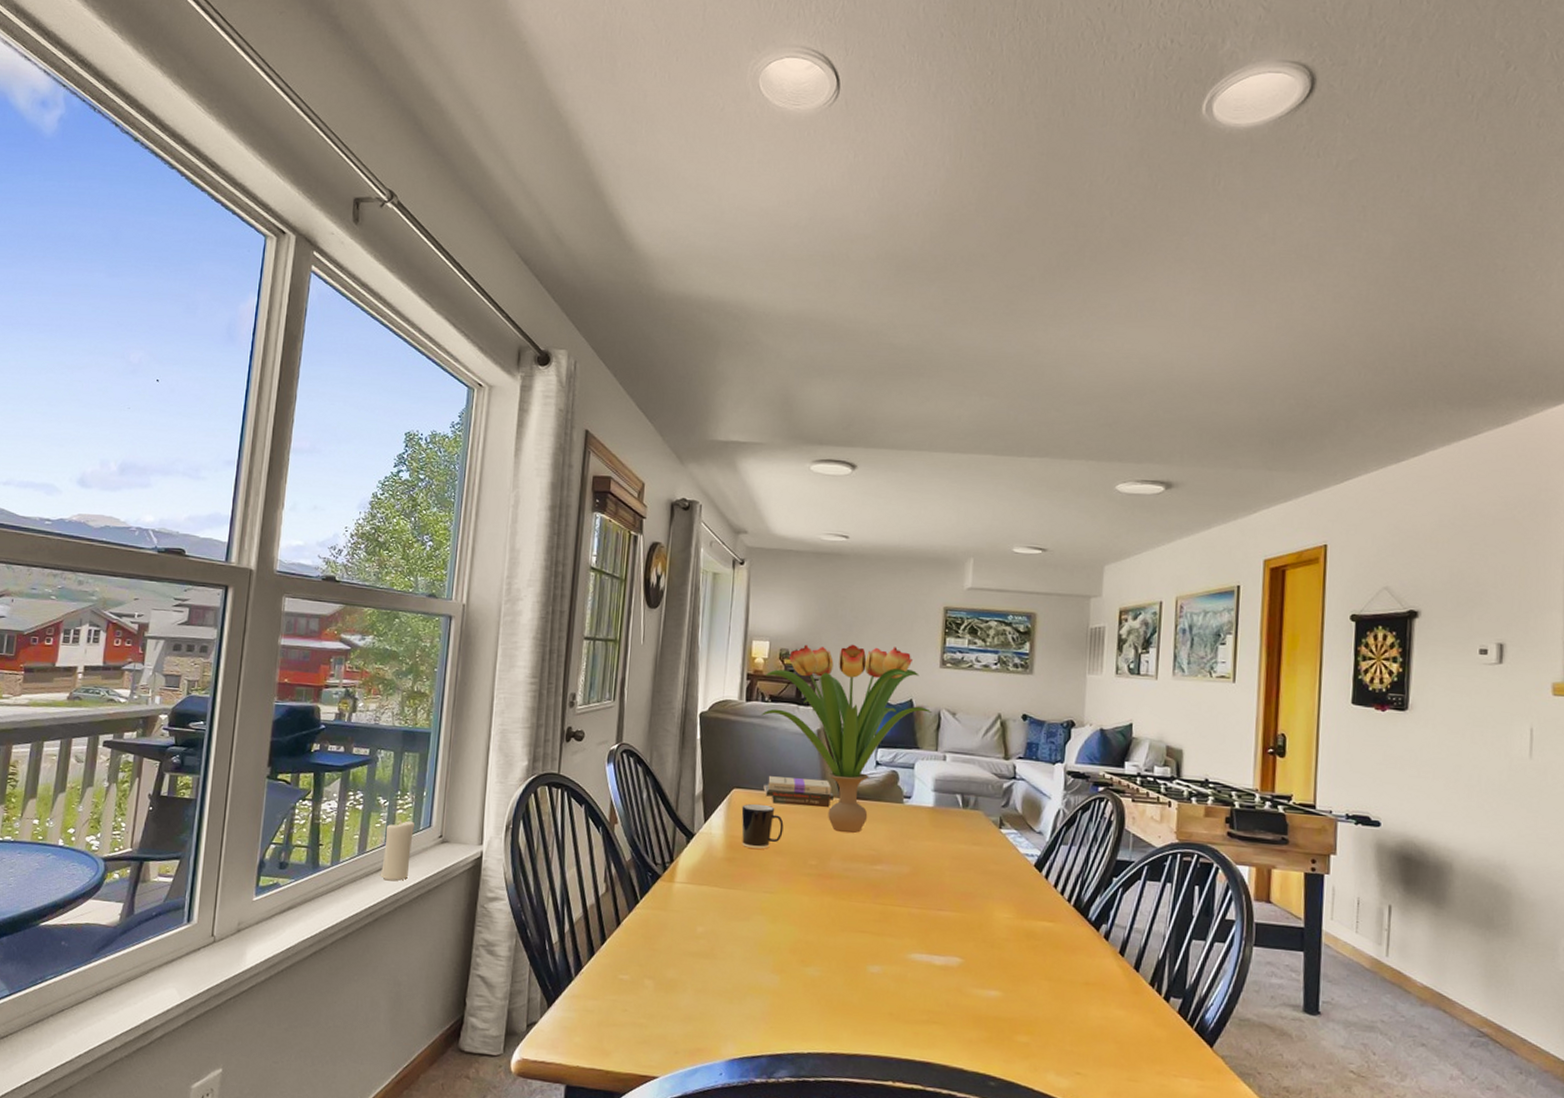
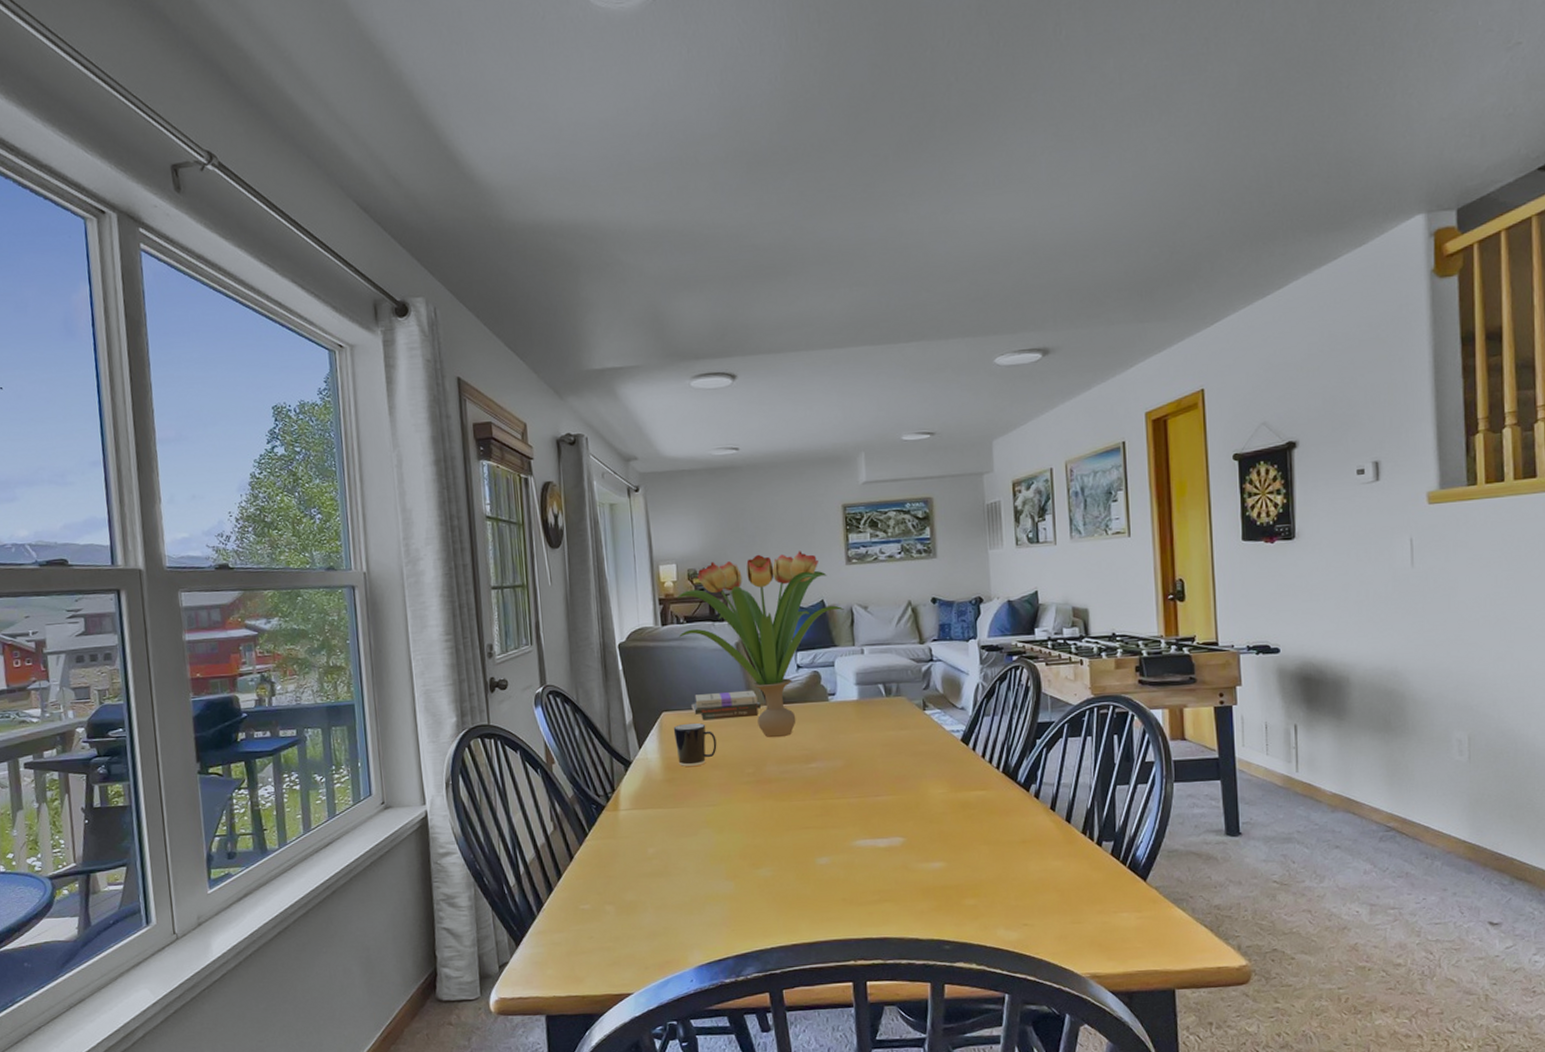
candle: present [380,820,415,881] -> none [328,793,357,854]

